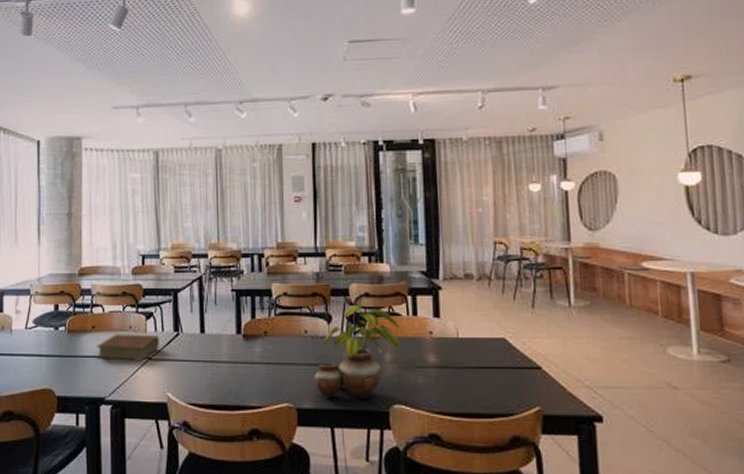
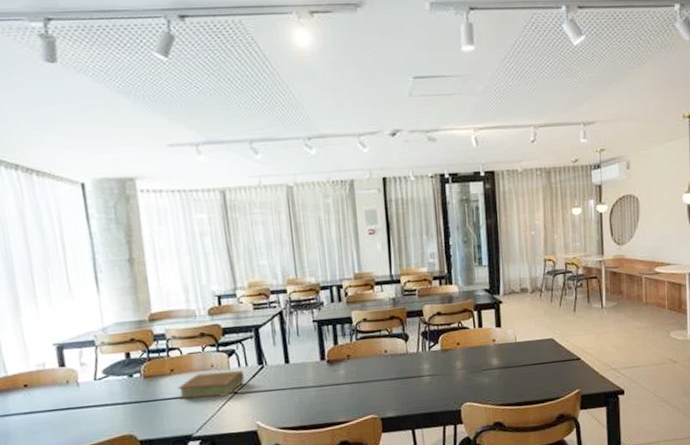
potted plant: present [314,304,401,399] -> none [395,322,469,405]

